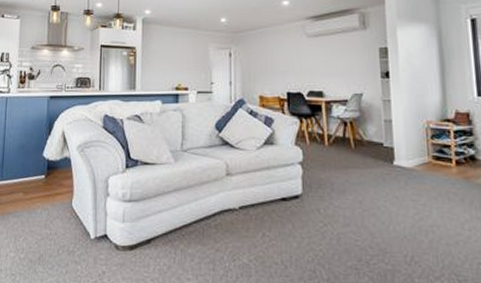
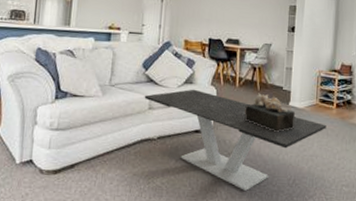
coffee table: none [220,150,446,270] -> present [144,89,326,191]
decorative box: none [339,151,405,199] -> present [244,93,296,133]

